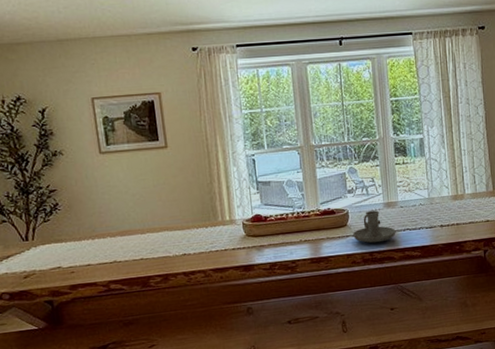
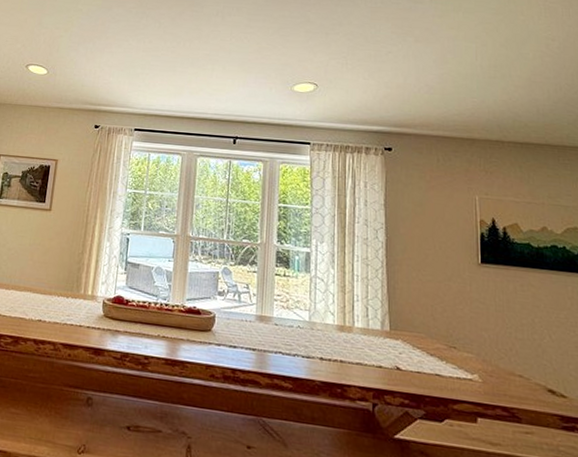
candle holder: present [353,210,396,243] -> none [216,320,266,360]

